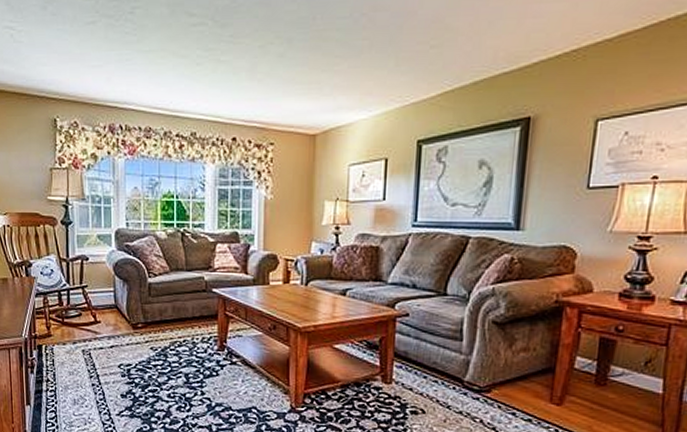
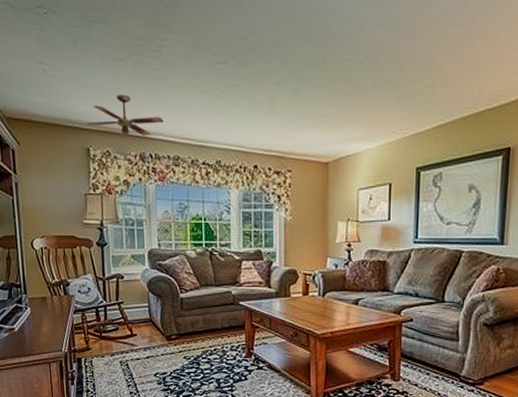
ceiling fan: none [53,60,136,105] -> present [86,94,164,135]

